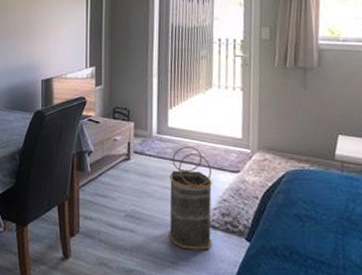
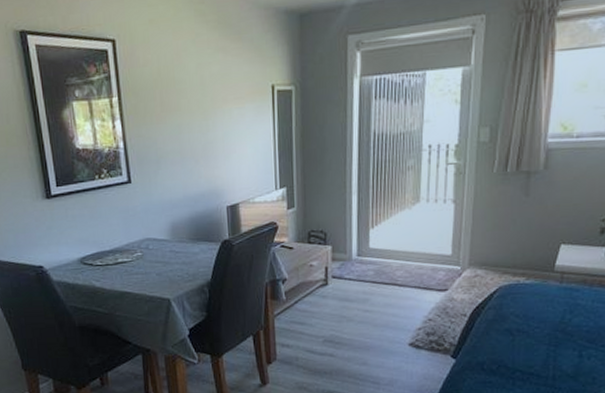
basket: present [169,145,213,250] -> none [370,266,418,370]

